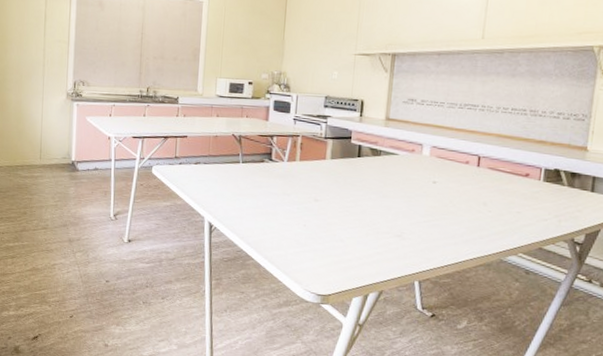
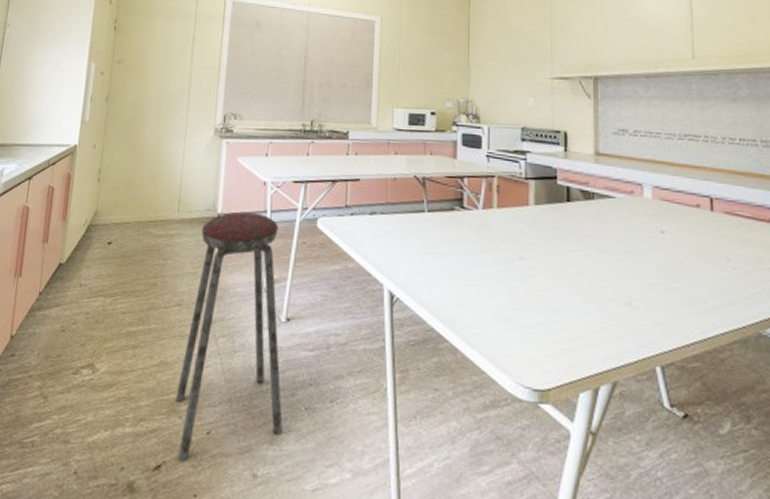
music stool: none [46,160,126,336] -> present [175,211,283,463]

